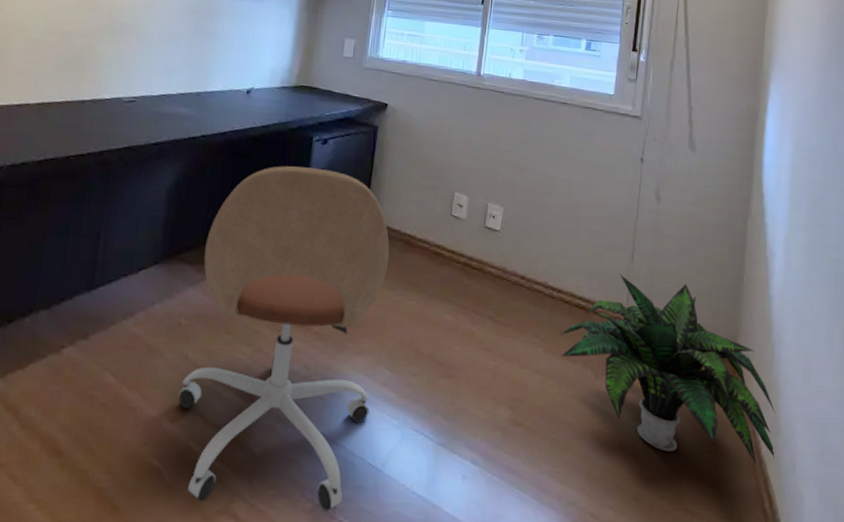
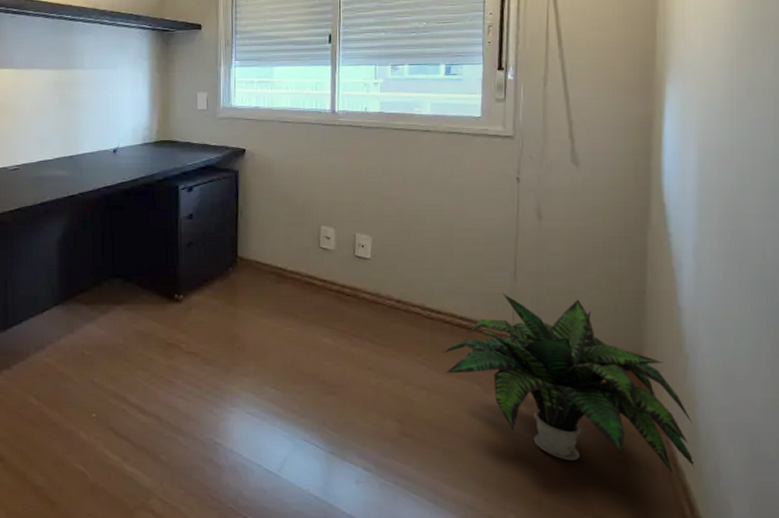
office chair: present [177,166,390,511] -> none [90,214,264,508]

